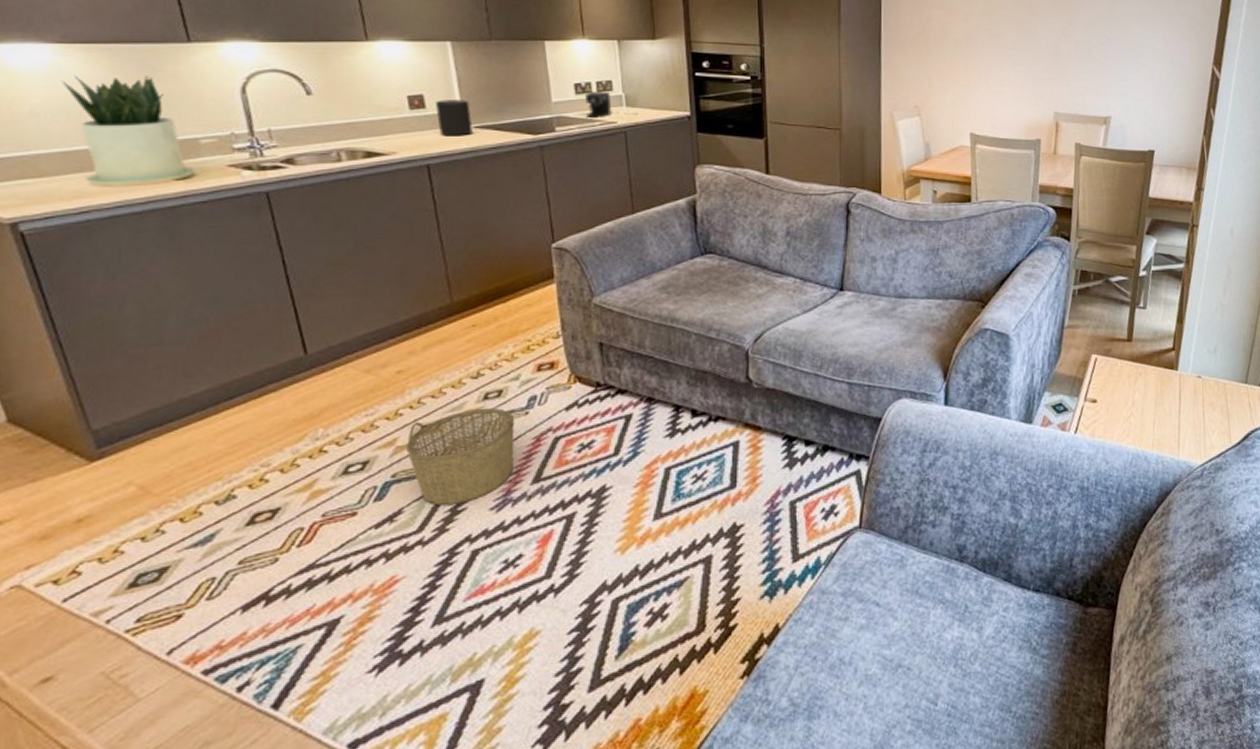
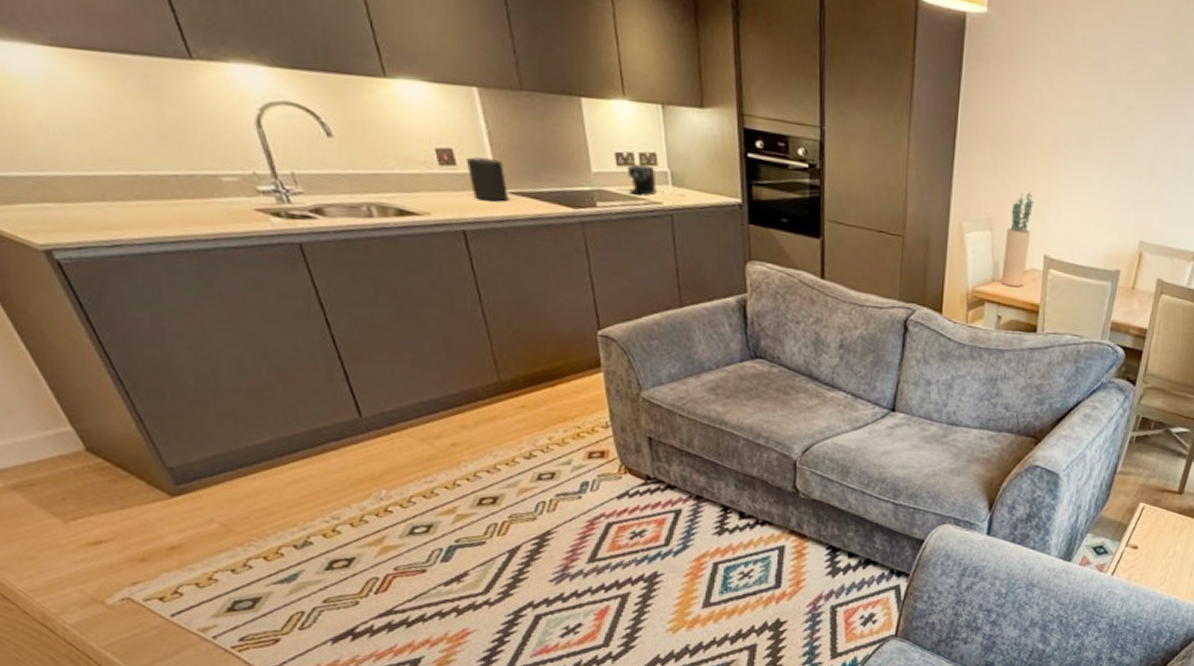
planter: present [62,75,196,186] -> none [64,88,223,223]
basket: present [405,407,515,506] -> none [465,487,569,574]
vase: none [932,80,956,164] -> present [1000,191,1034,288]

